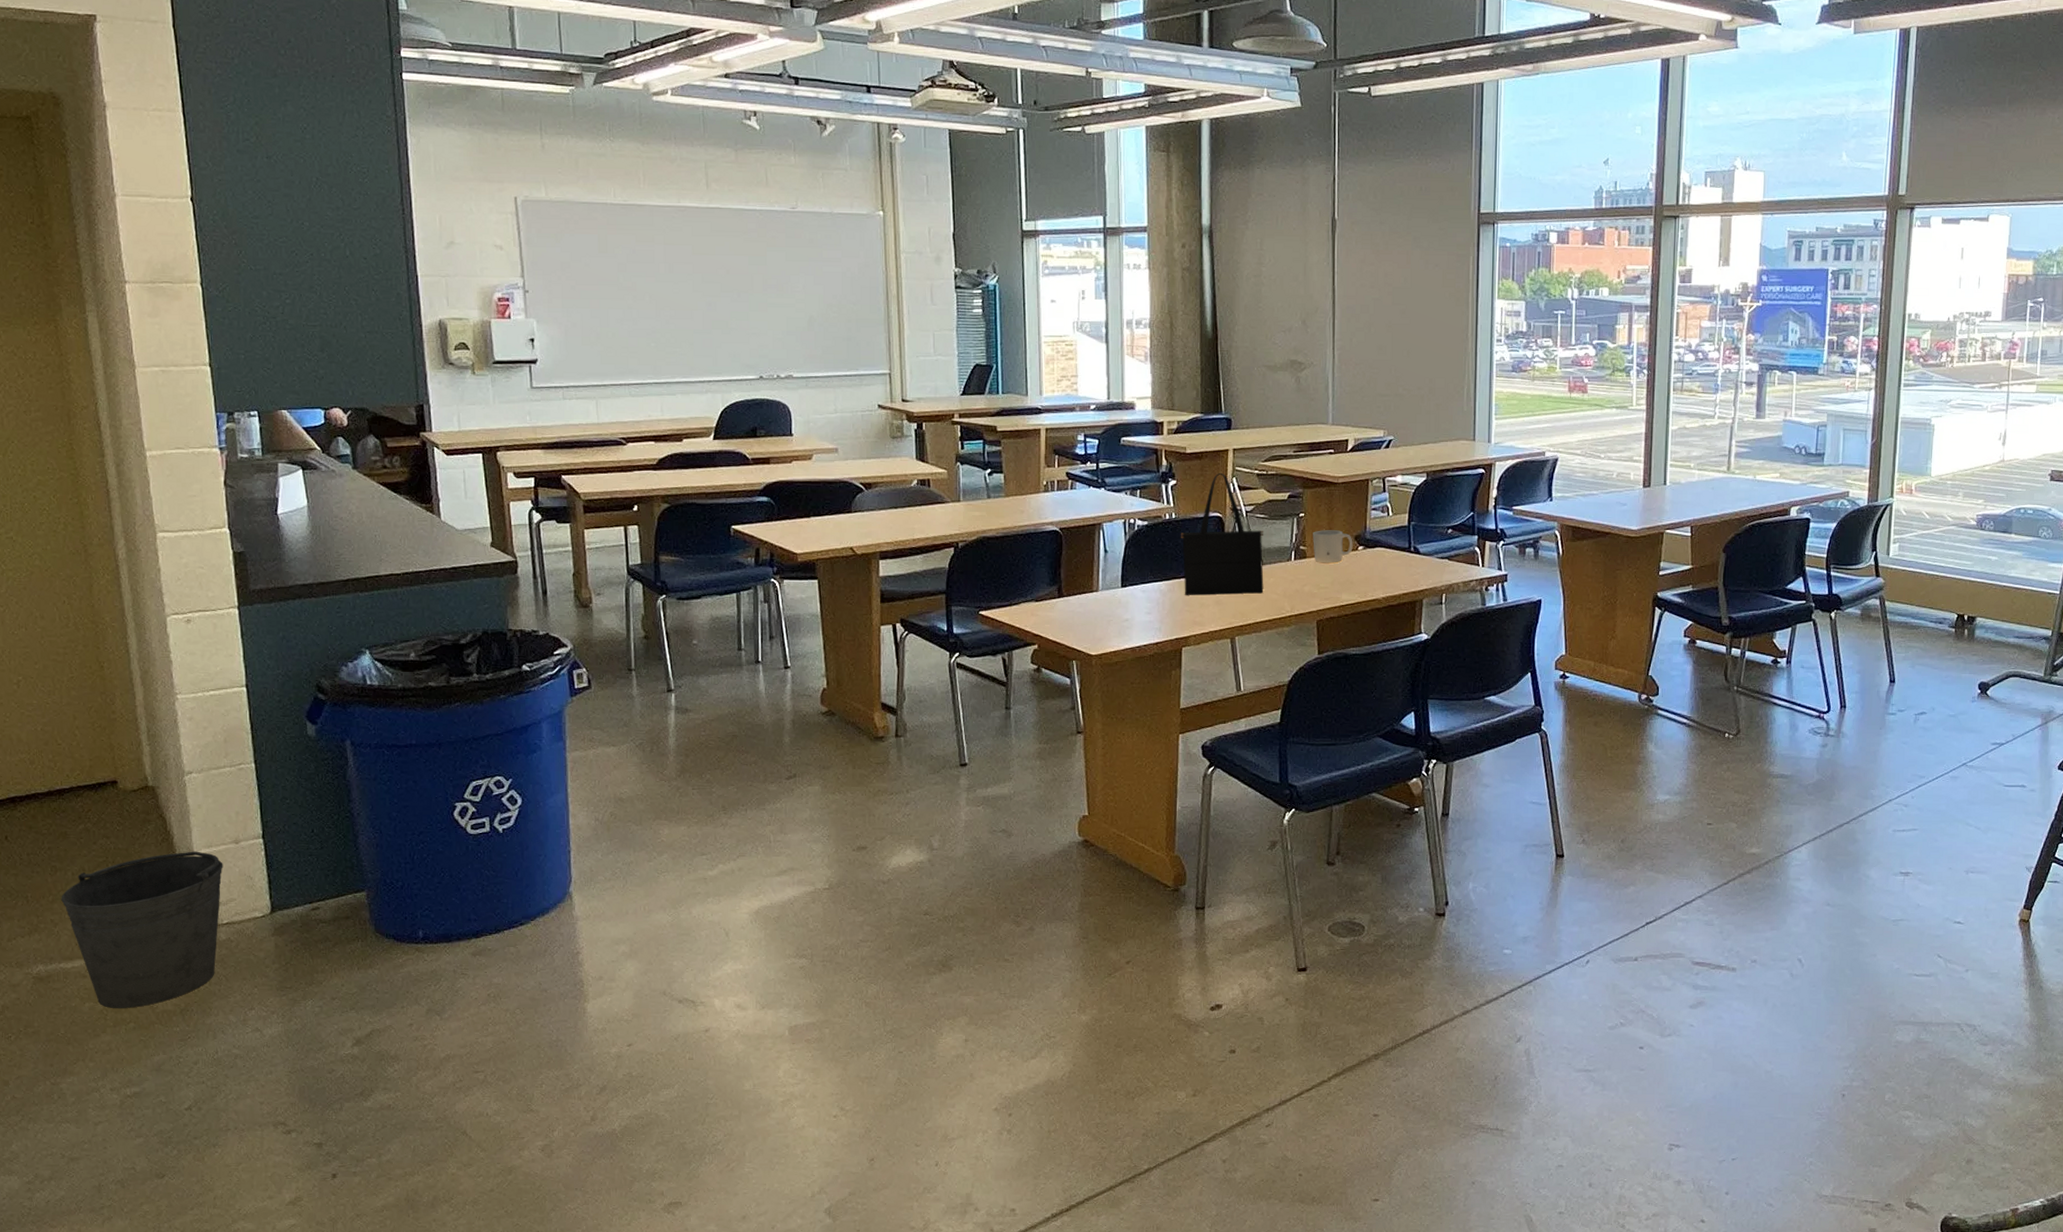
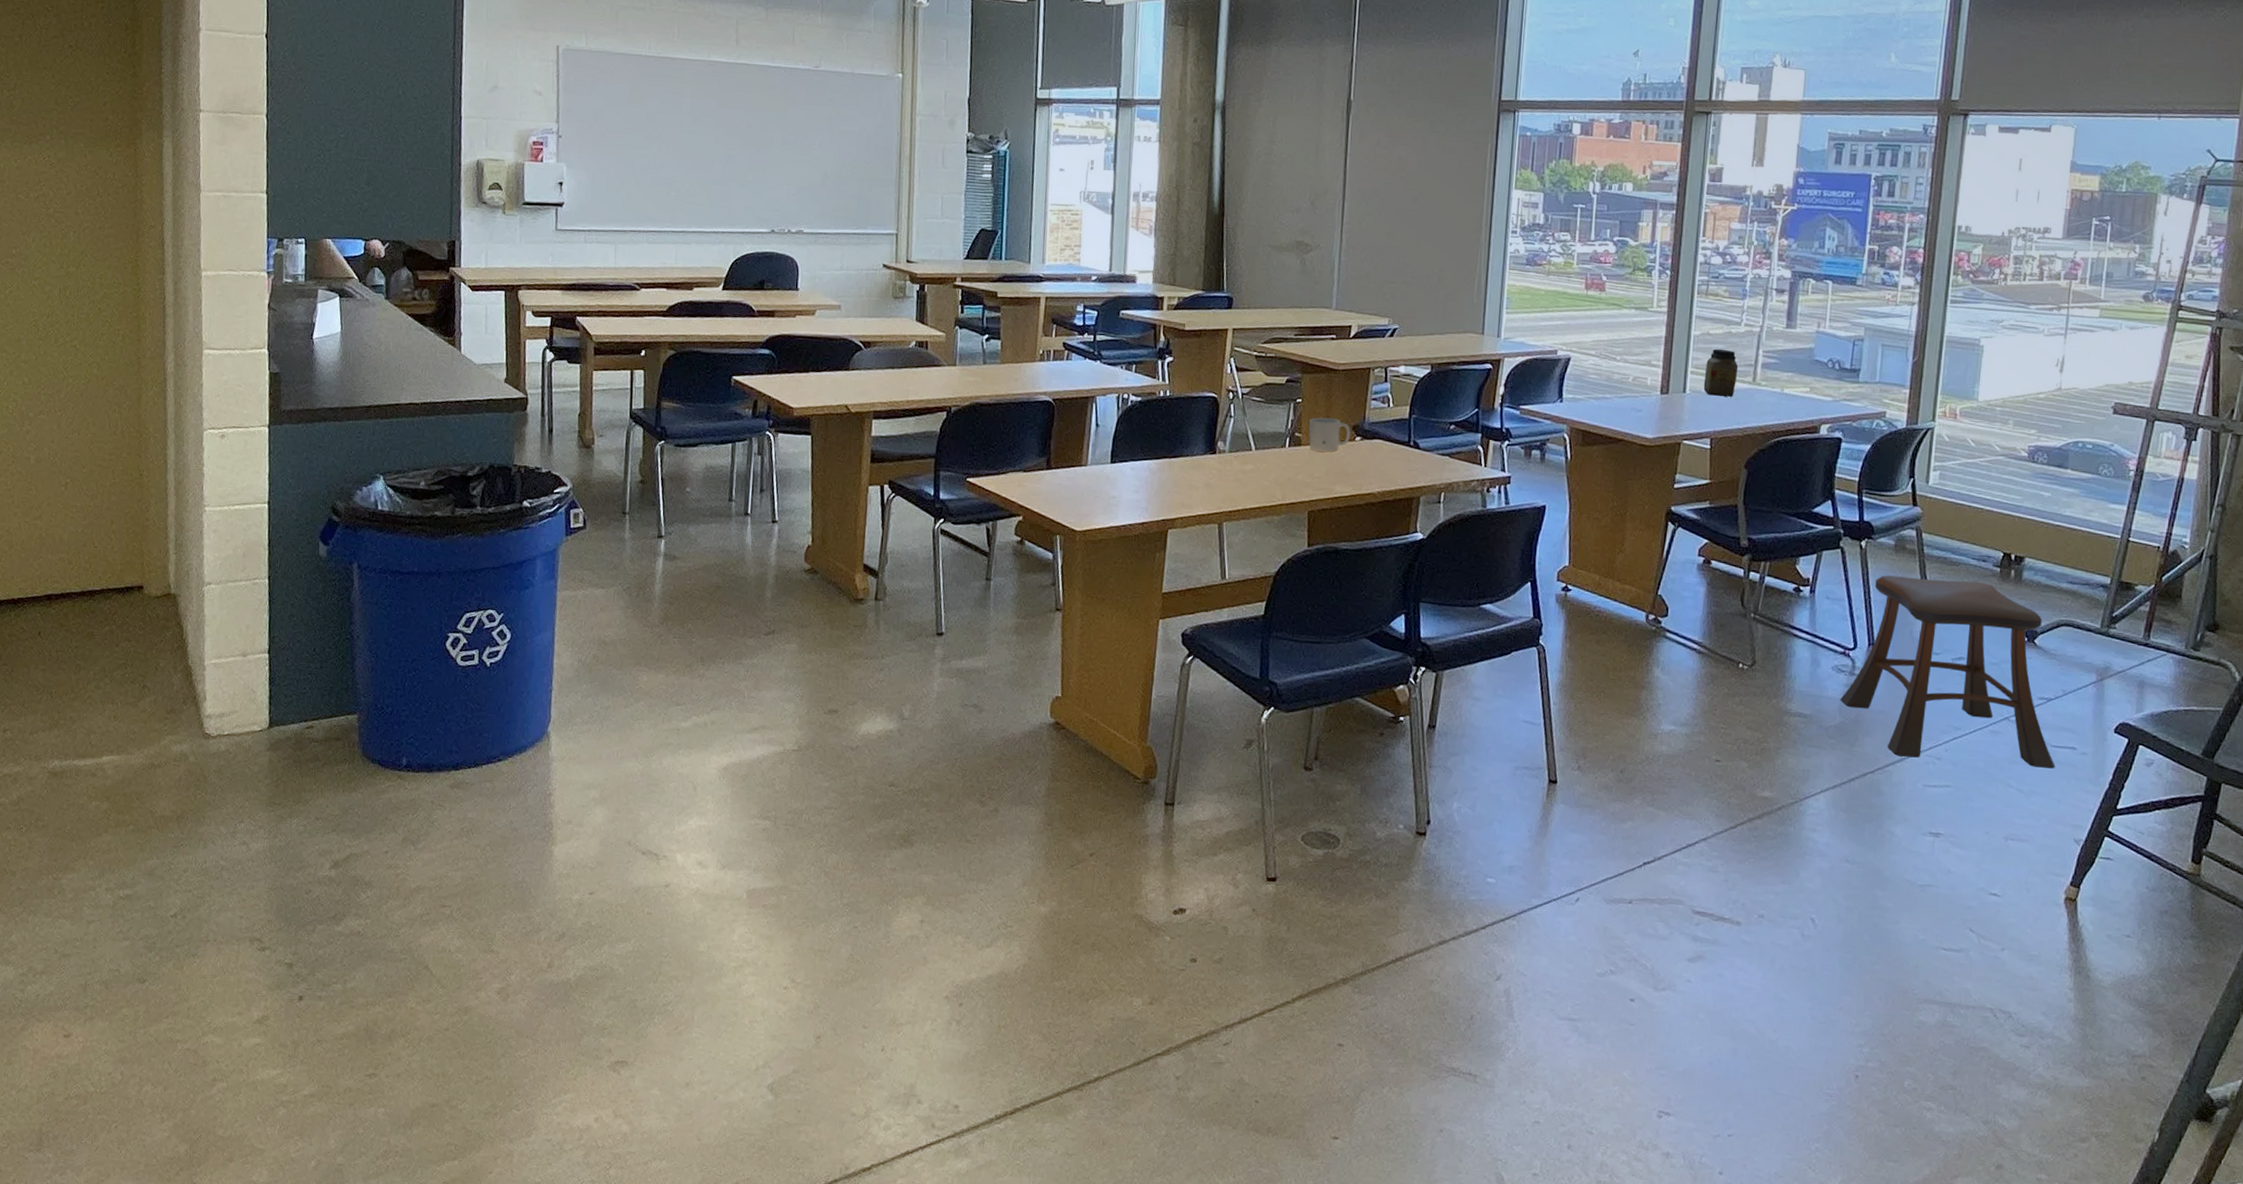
bucket: present [61,851,223,1008] -> none [81,660,230,811]
tote bag: present [1181,472,1264,595] -> none [1174,352,1260,479]
jar: none [1682,441,1714,486] -> present [1703,348,1739,397]
stool: none [1817,642,2008,806] -> present [1840,575,2055,769]

